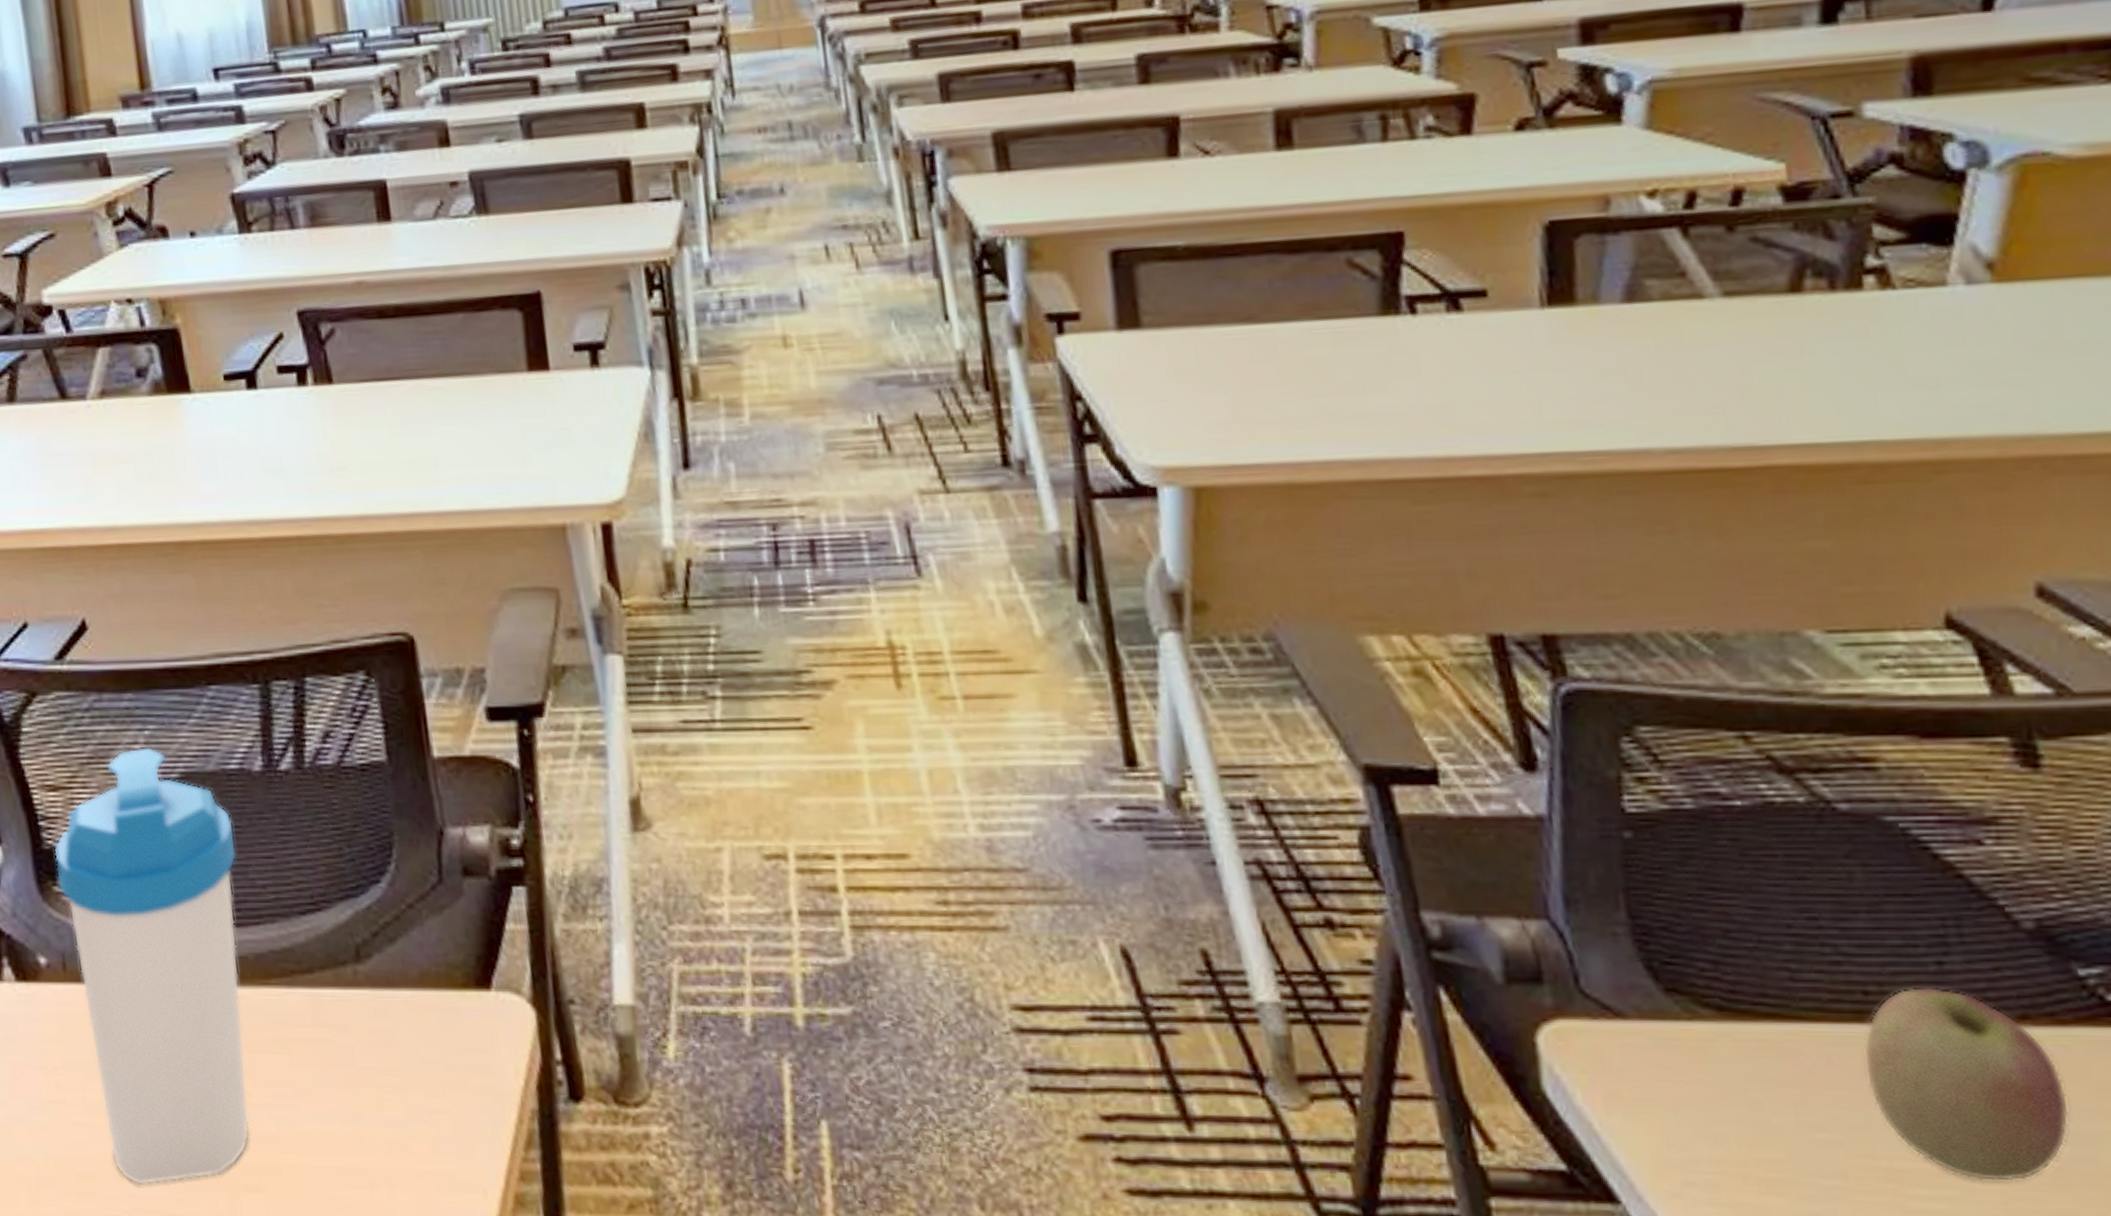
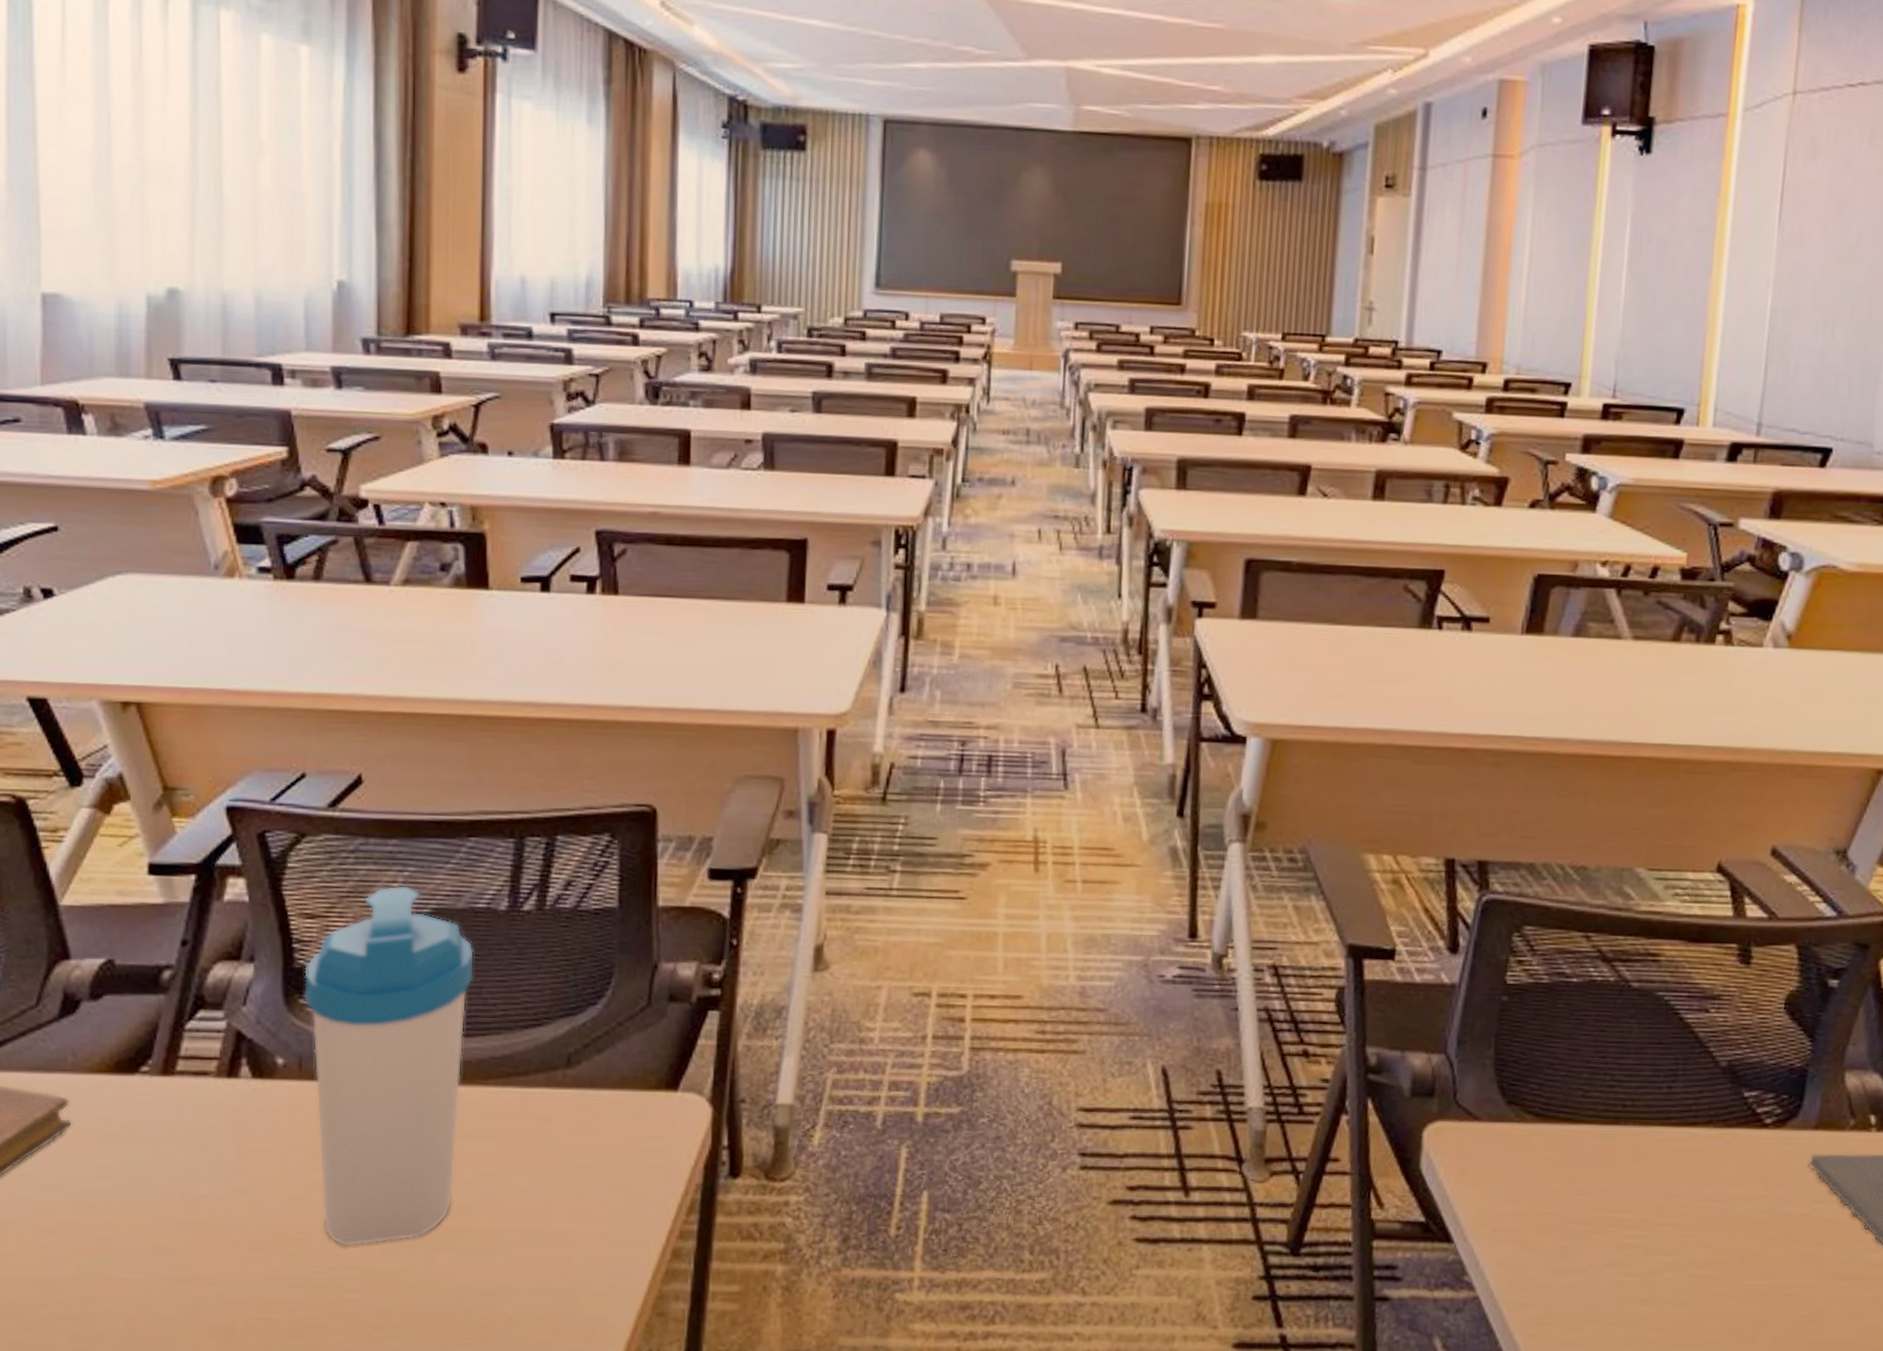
apple: present [1863,986,2070,1183] -> none [1613,1102,1723,1226]

